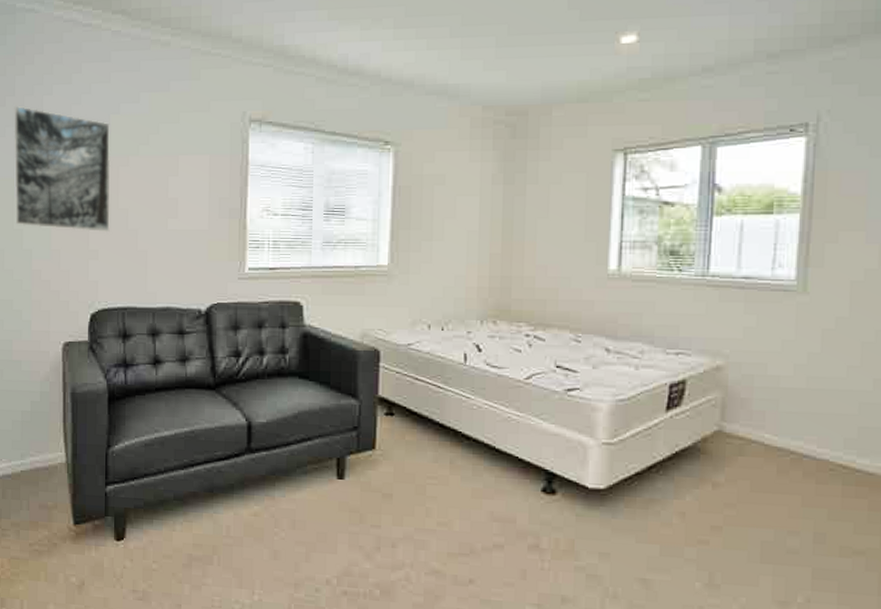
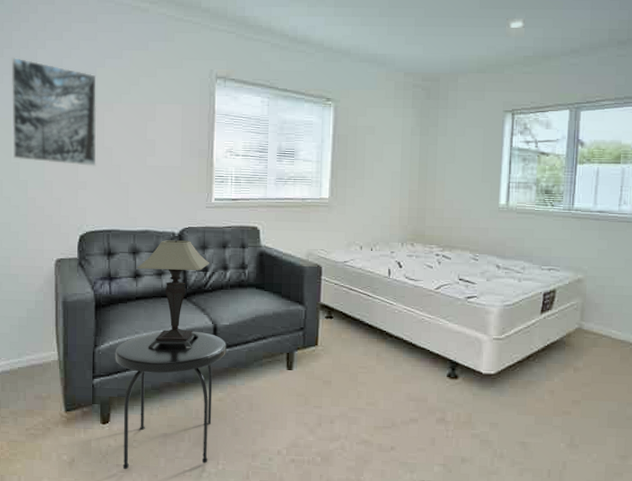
side table: none [131,430,263,597] -> present [115,332,226,470]
table lamp: none [157,319,243,451] -> present [137,240,210,349]

